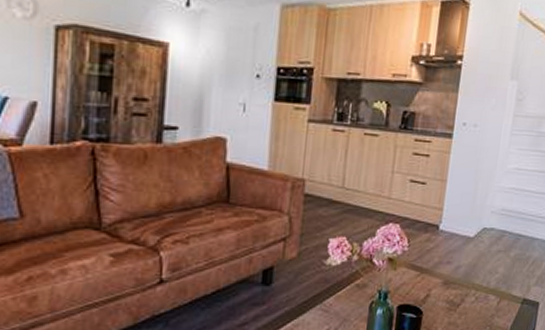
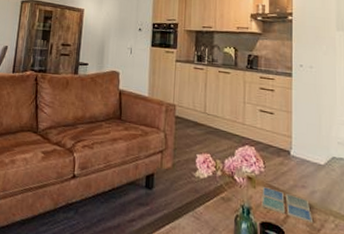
drink coaster: none [401,268,454,300] -> present [261,187,314,224]

